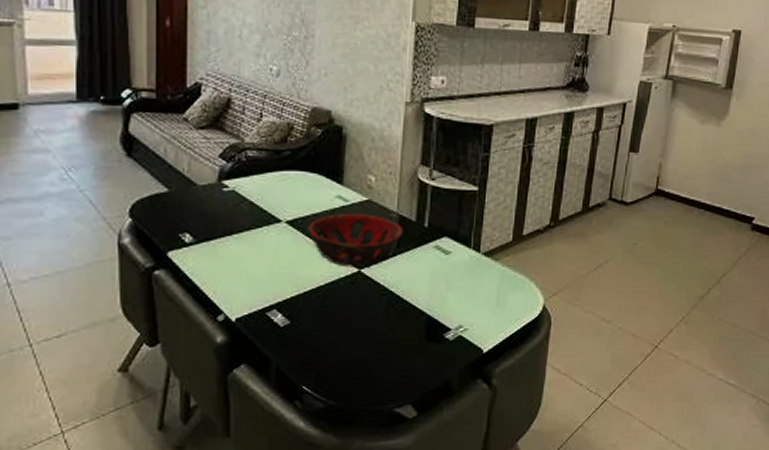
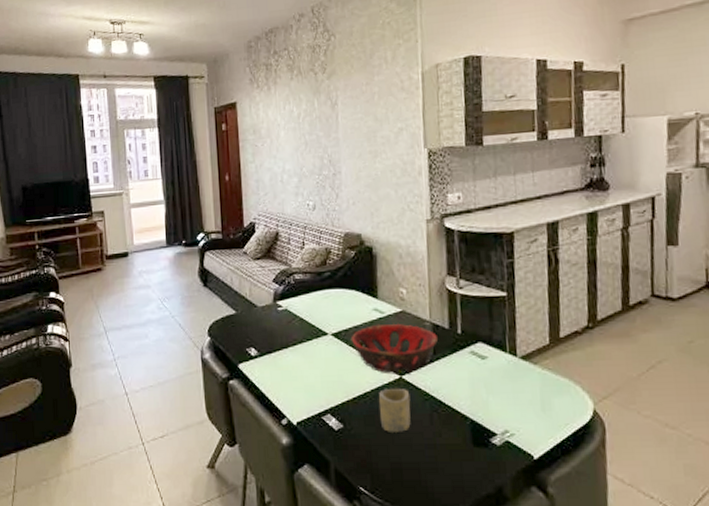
cup: none [332,283,368,328] -> present [379,389,411,432]

